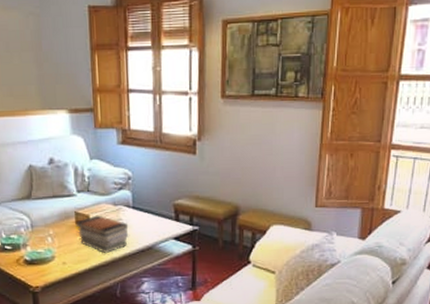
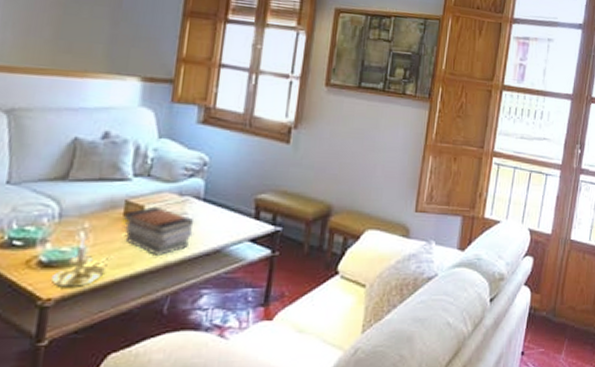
candle holder: none [35,241,74,278] -> present [50,237,112,287]

